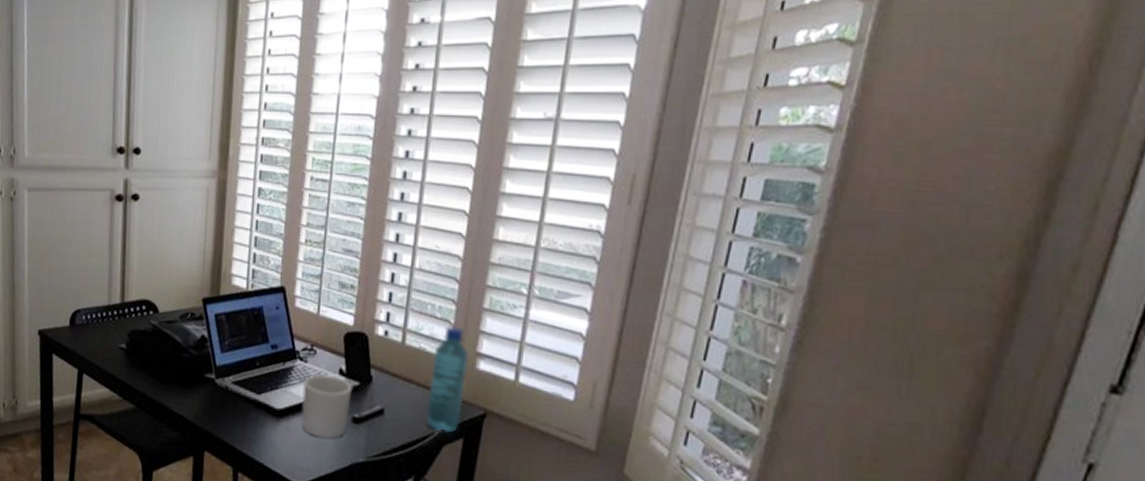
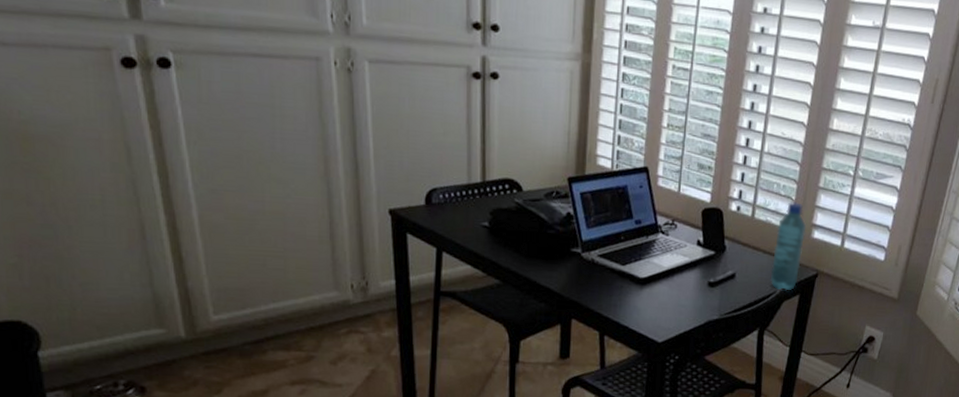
mug: present [301,374,353,439] -> none [663,246,710,302]

